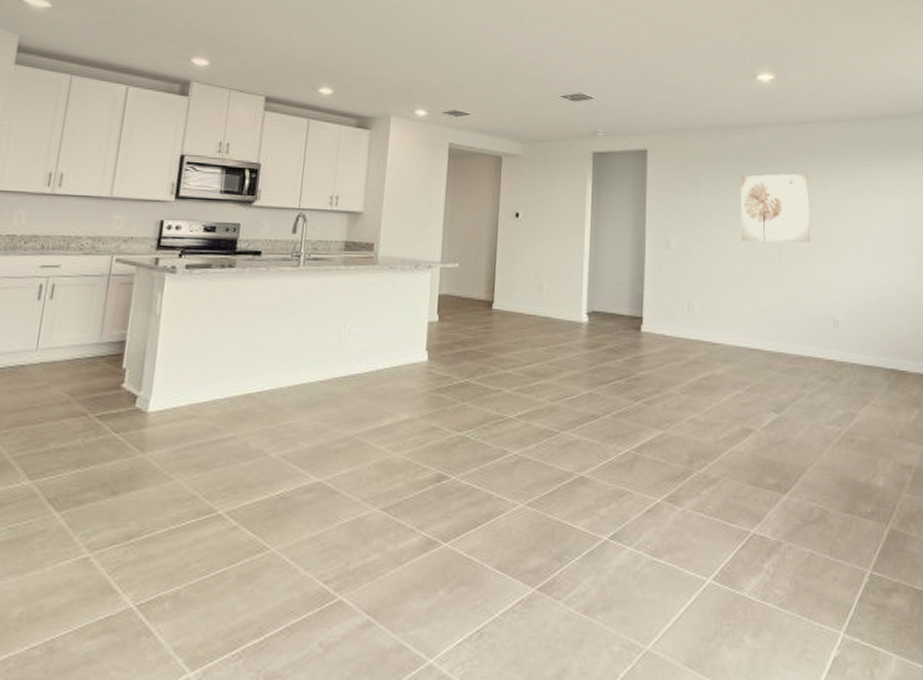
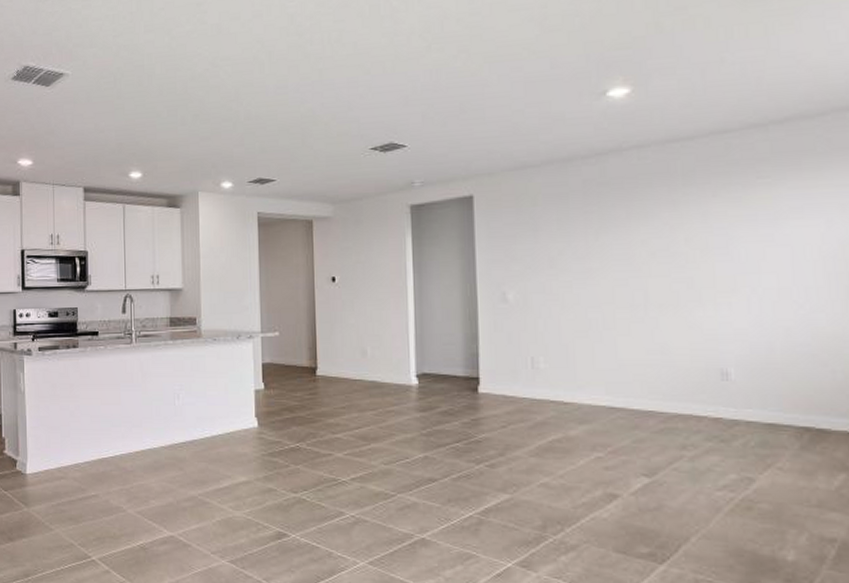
wall art: present [740,172,810,243] -> none [590,201,686,288]

